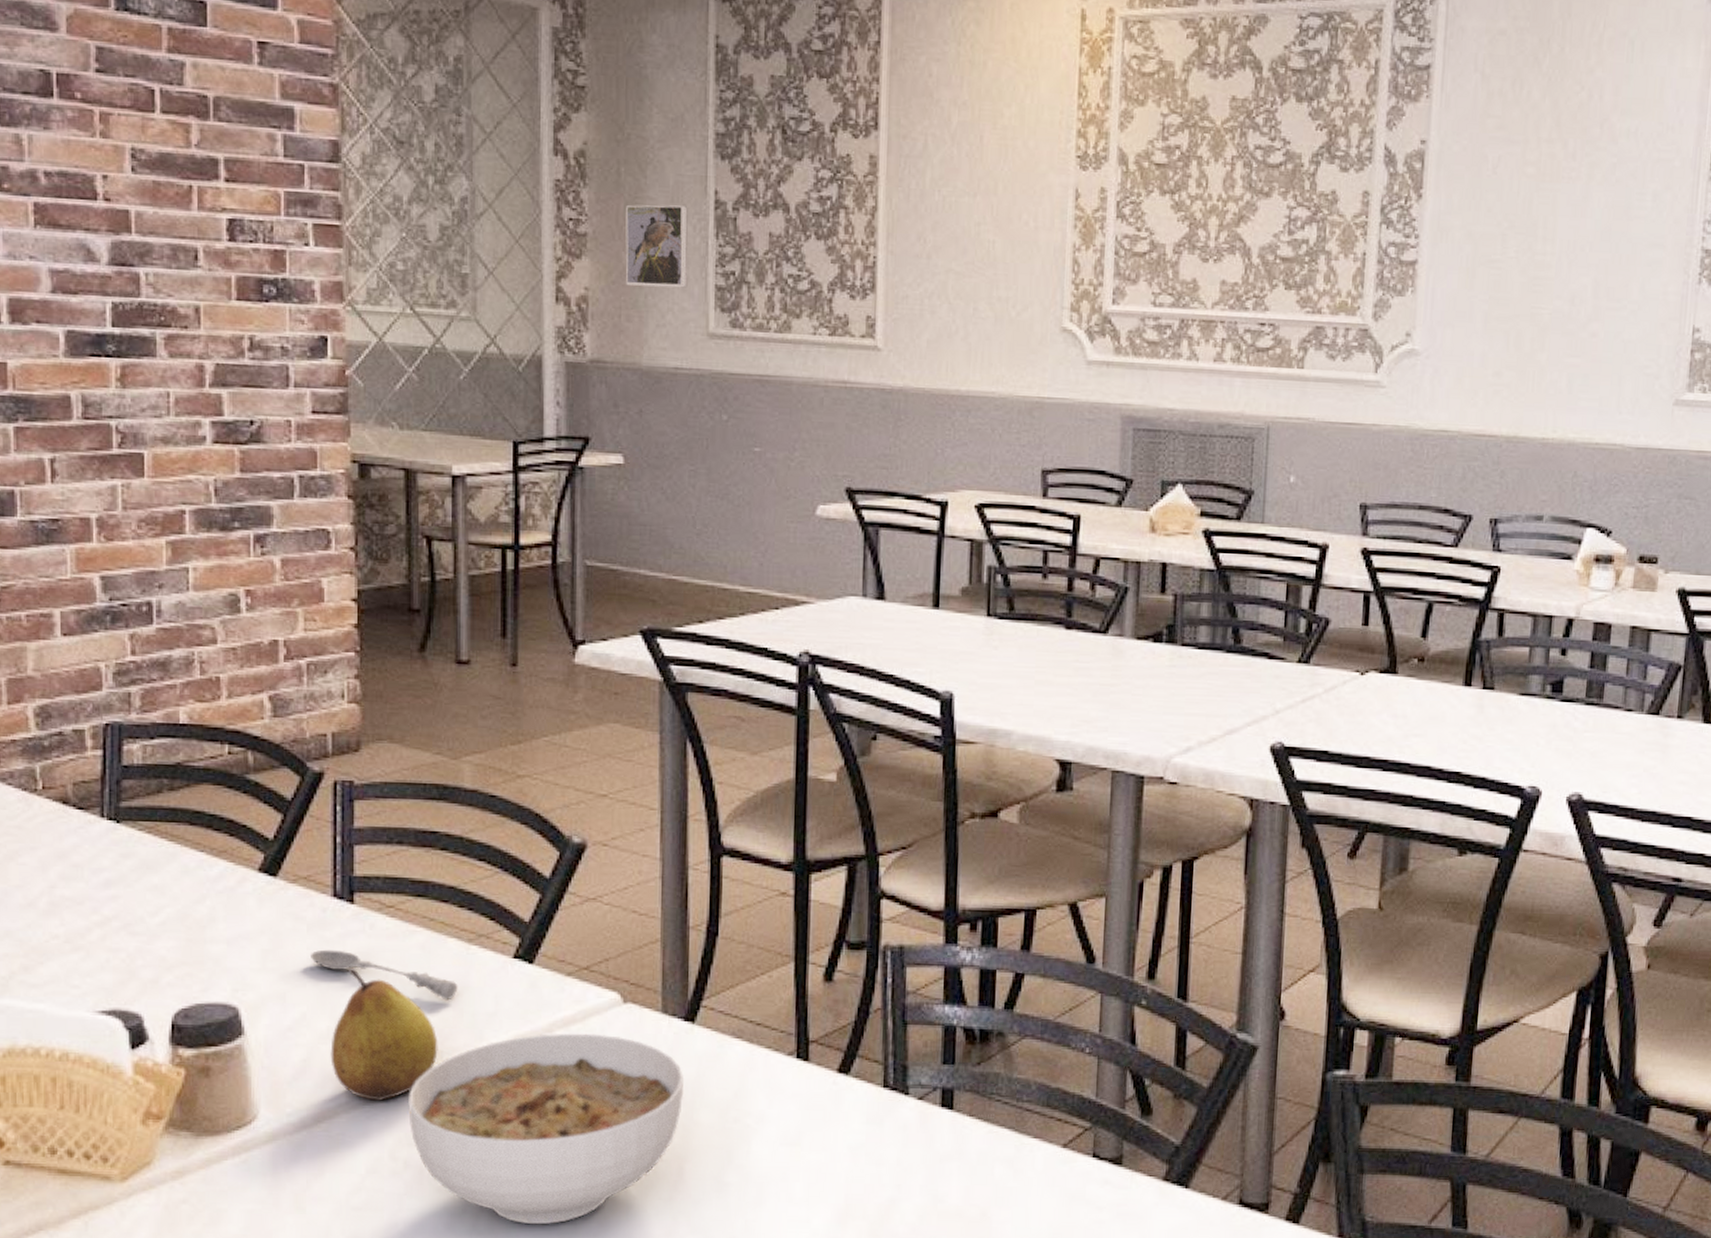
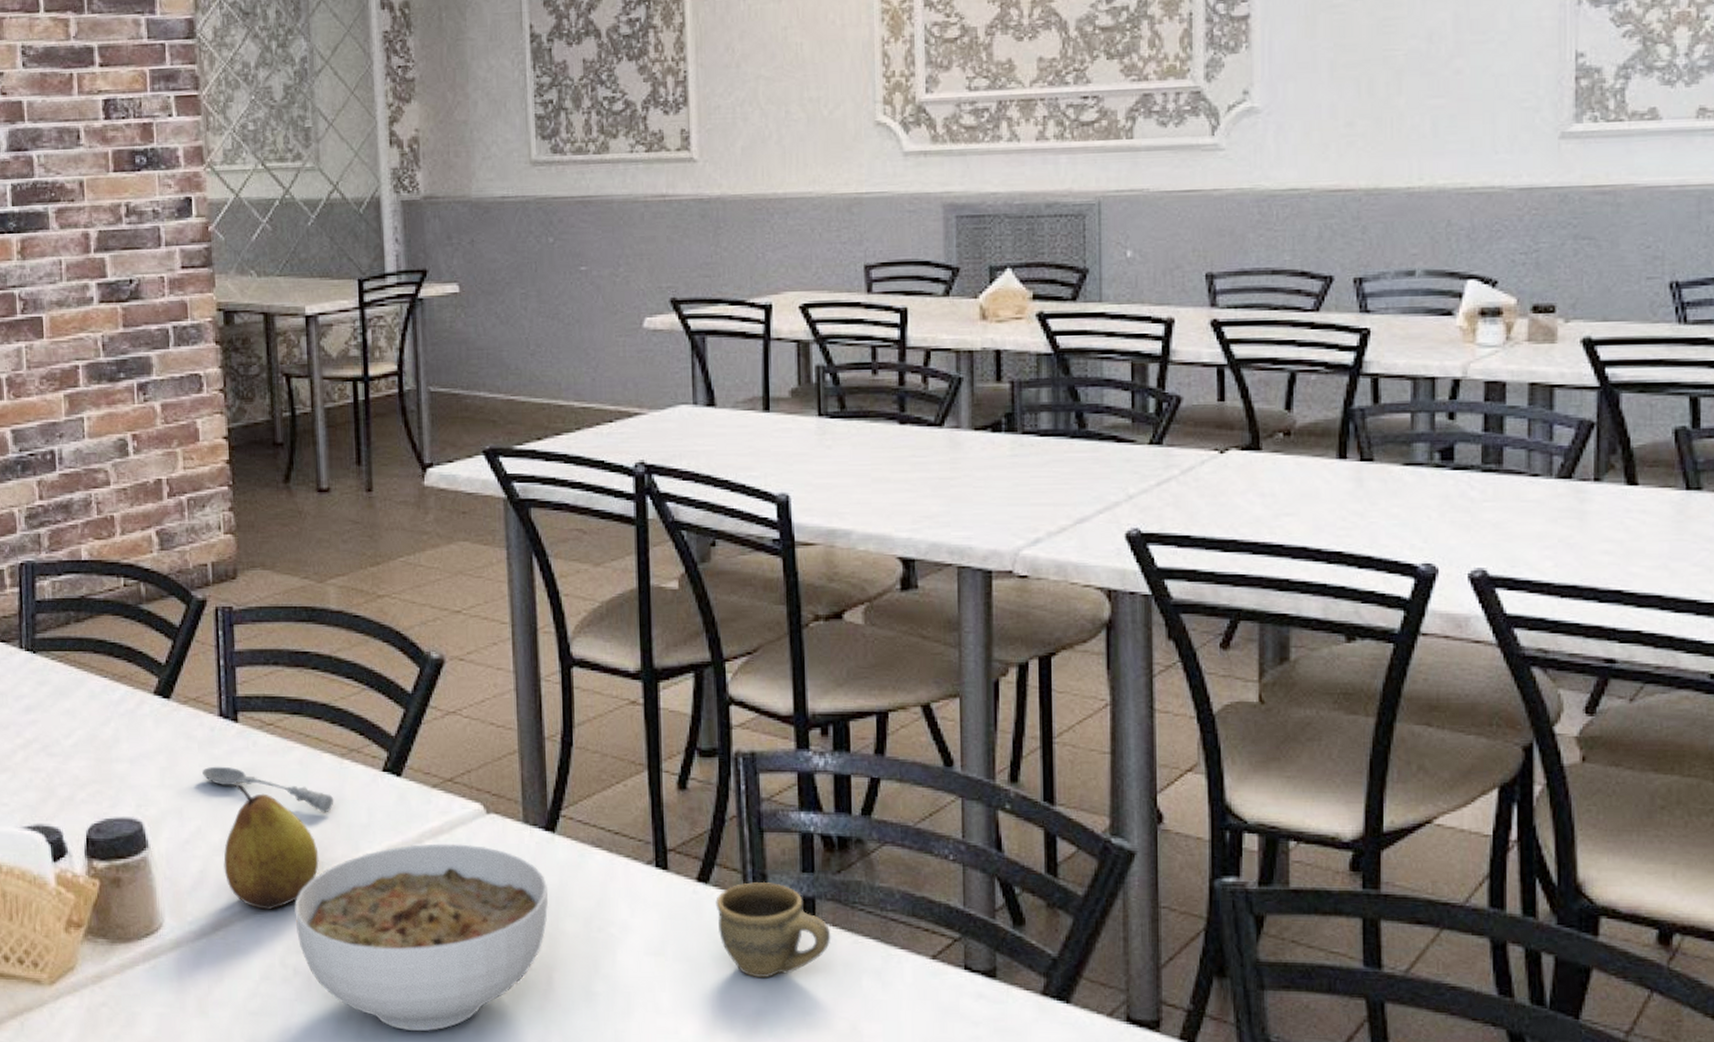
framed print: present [625,204,688,288] -> none [449,43,510,123]
cup: none [855,1073,967,1168] -> present [715,881,831,979]

